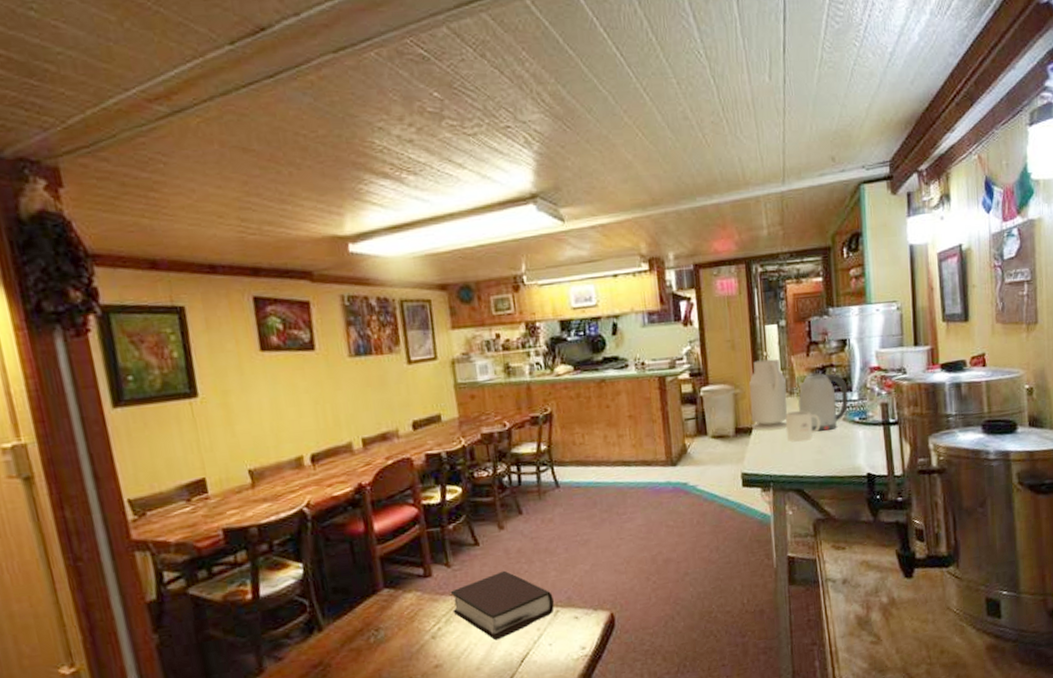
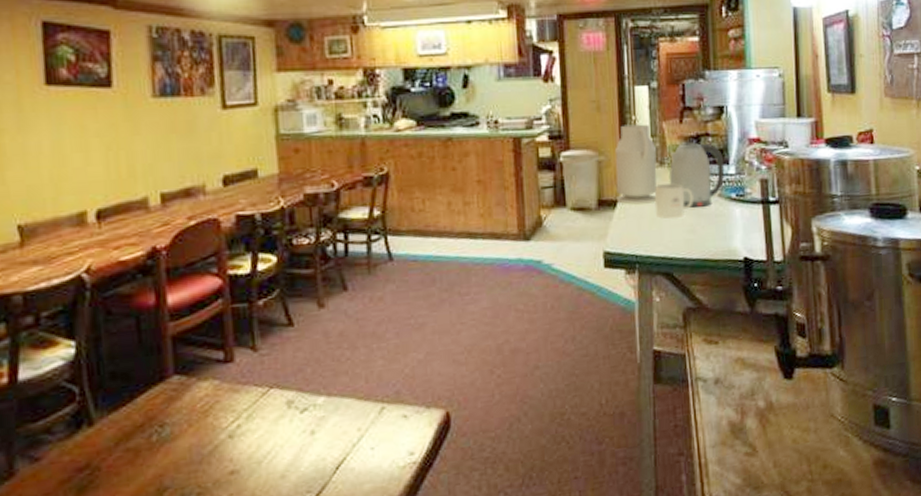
bible: present [450,570,554,641] -> none [255,357,379,442]

